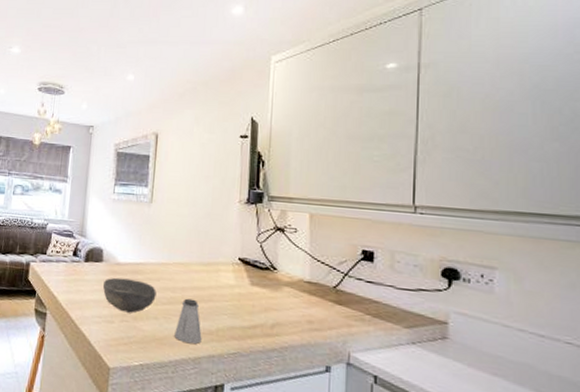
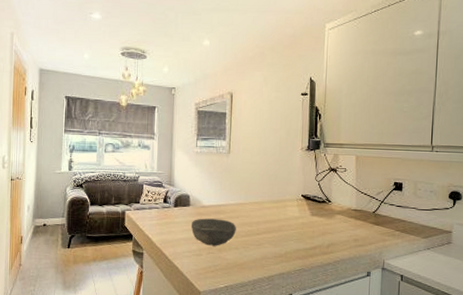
saltshaker: present [174,298,202,344] -> none [252,230,274,266]

